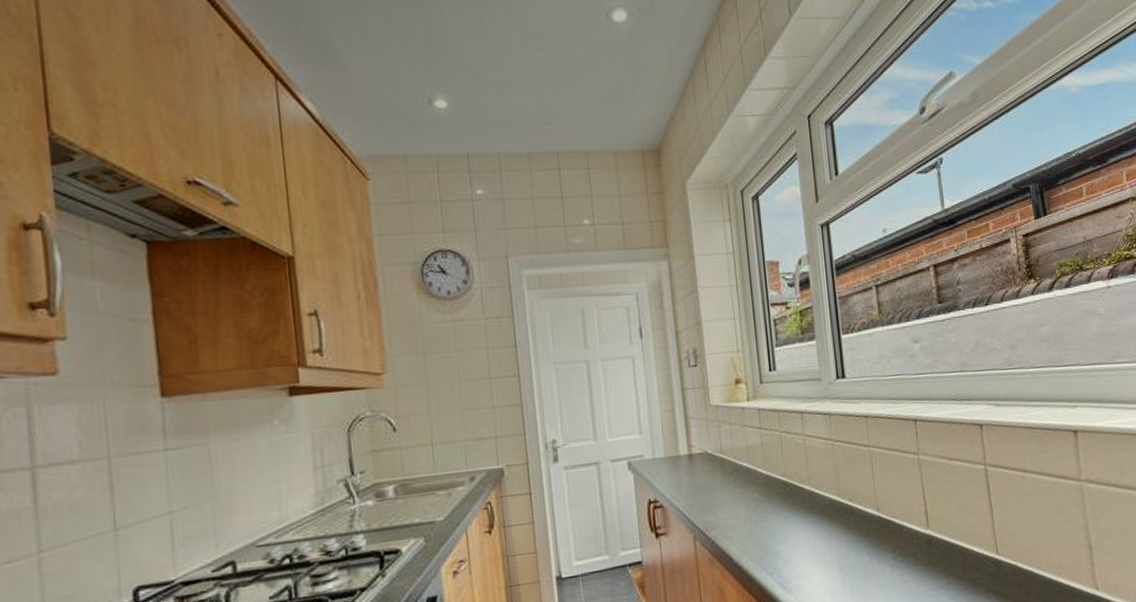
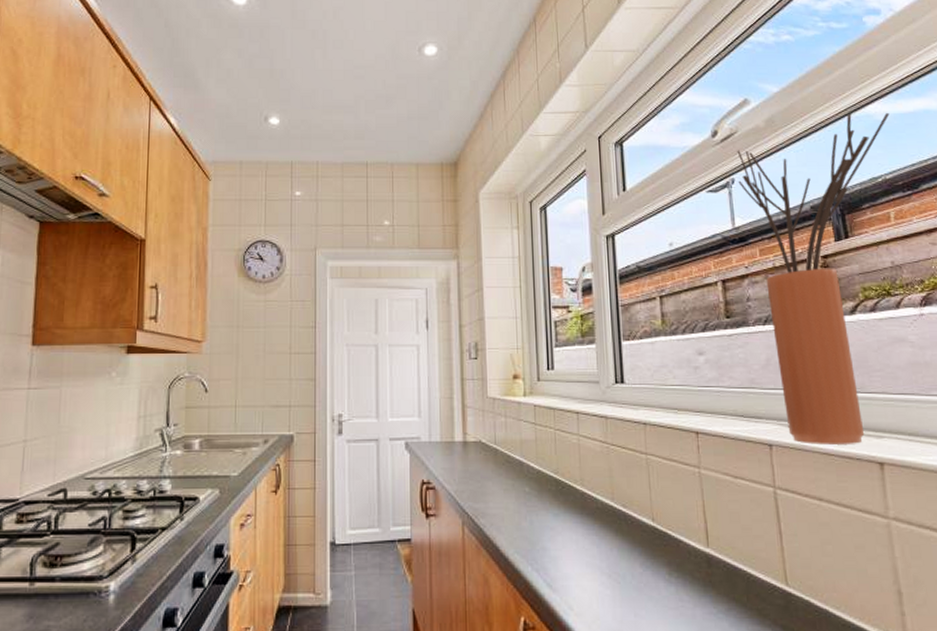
vase: none [944,86,1082,421] -> present [737,113,890,445]

